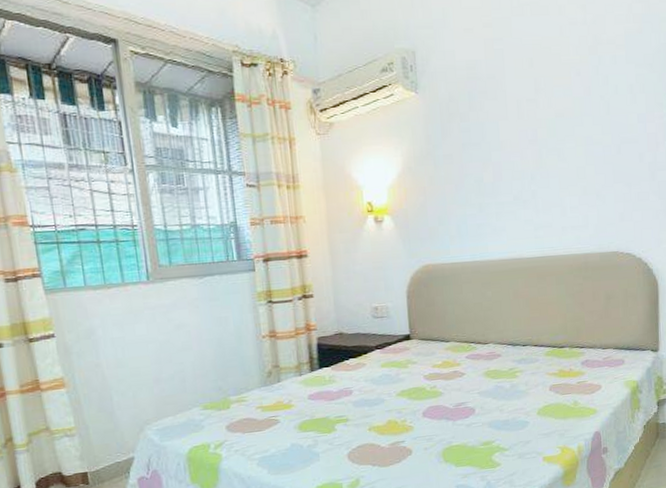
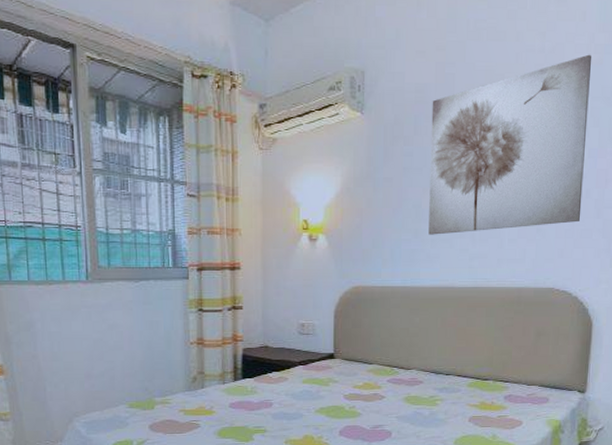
wall art: none [484,24,637,208] -> present [428,54,592,235]

